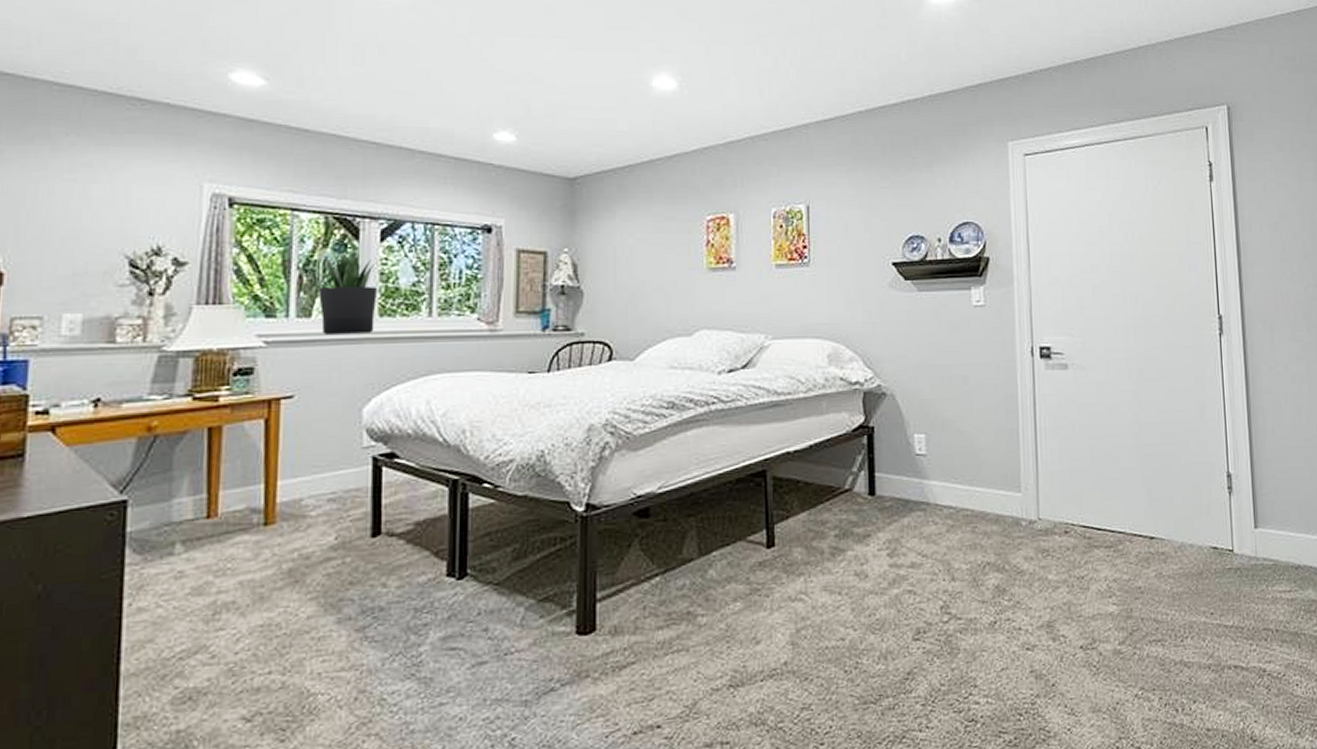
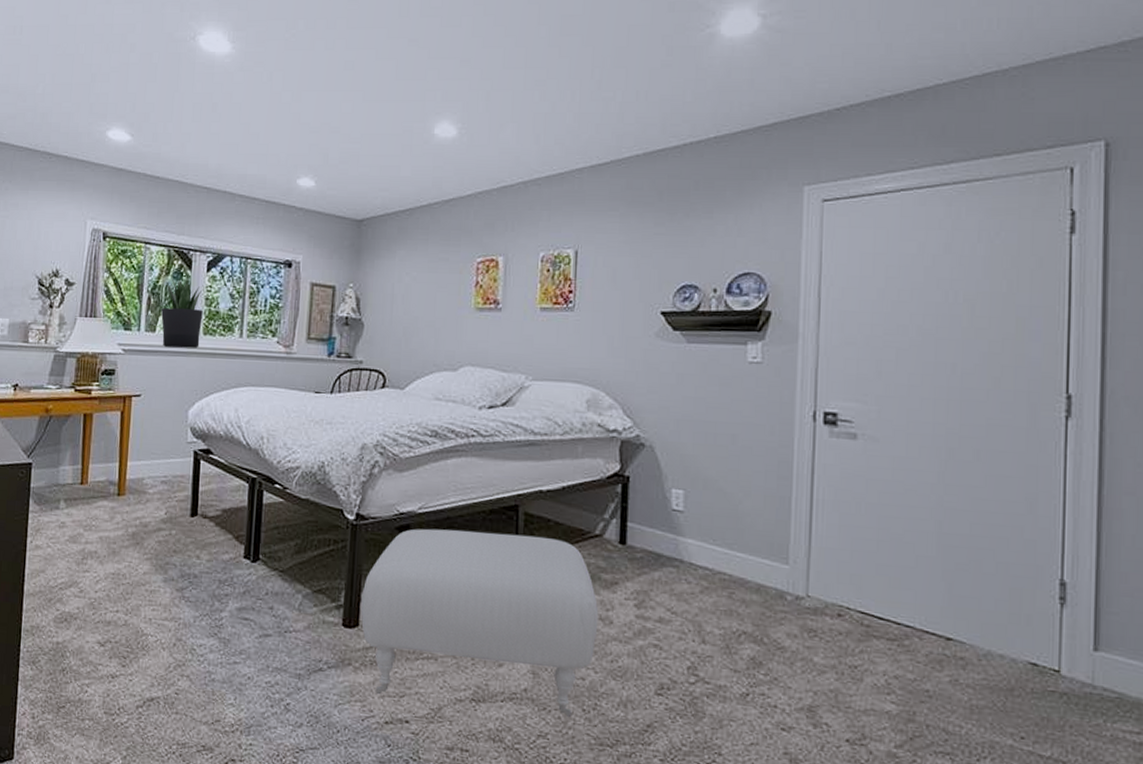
ottoman: none [597,499,854,704] -> present [360,528,599,718]

